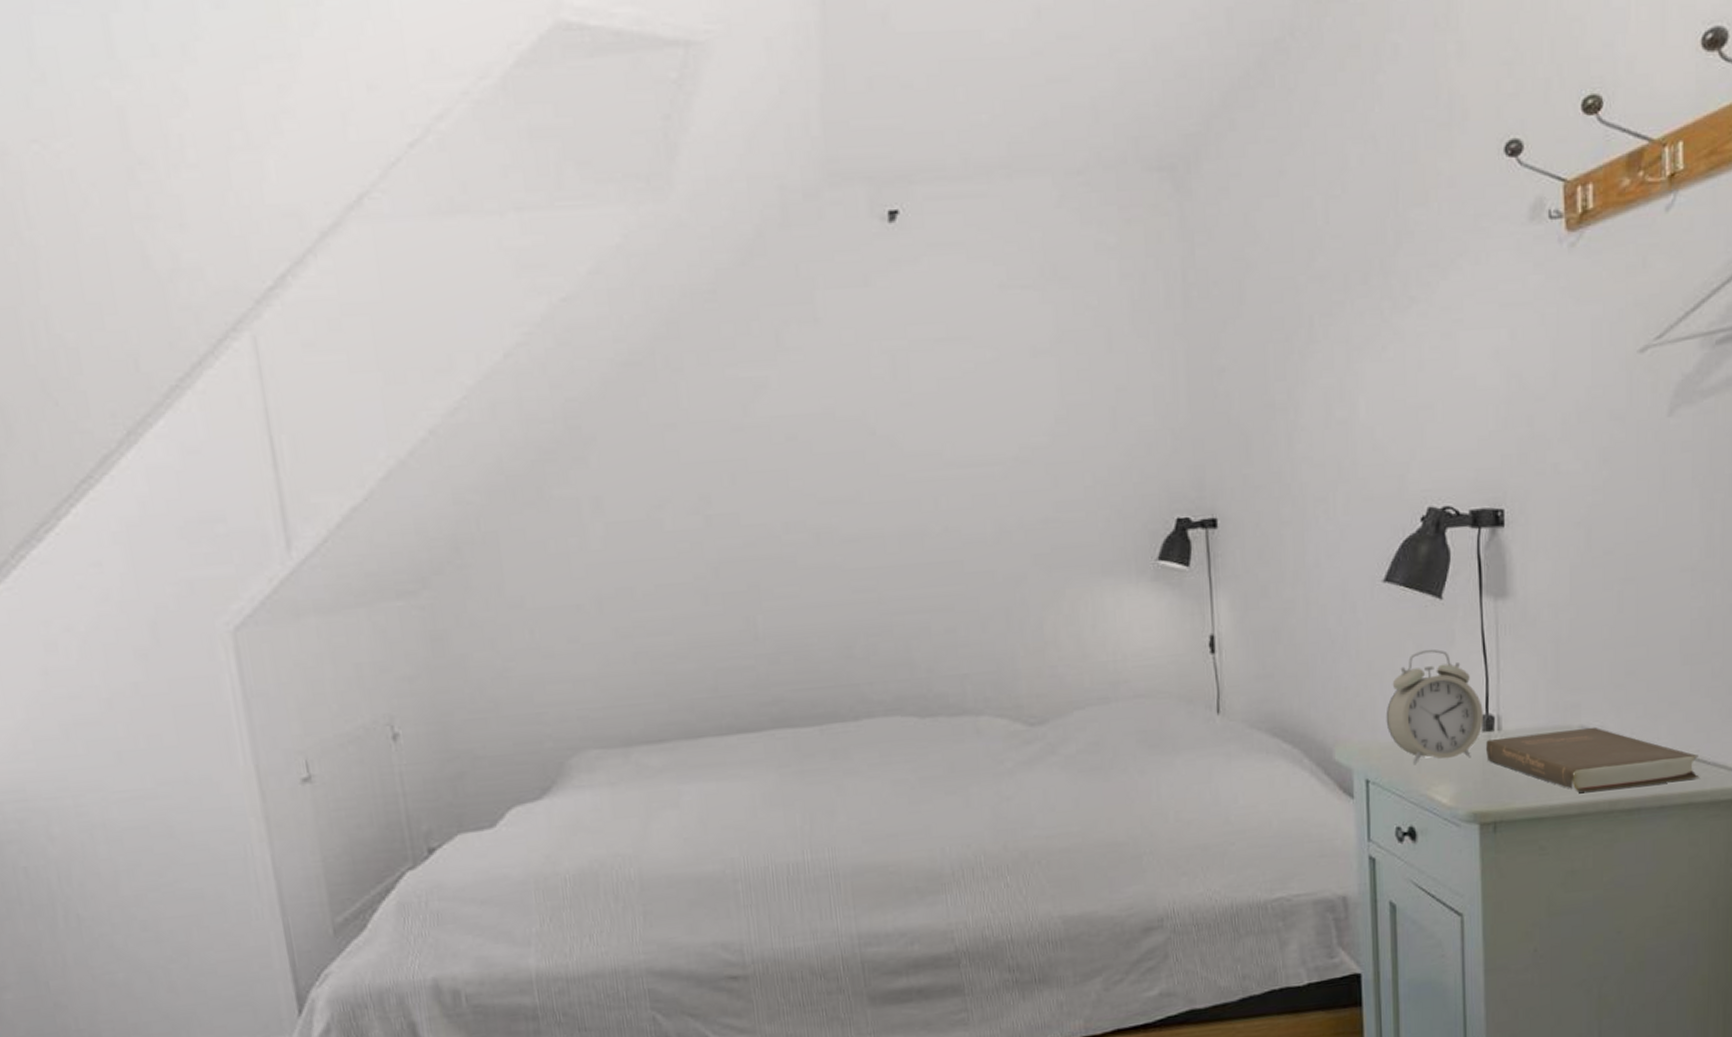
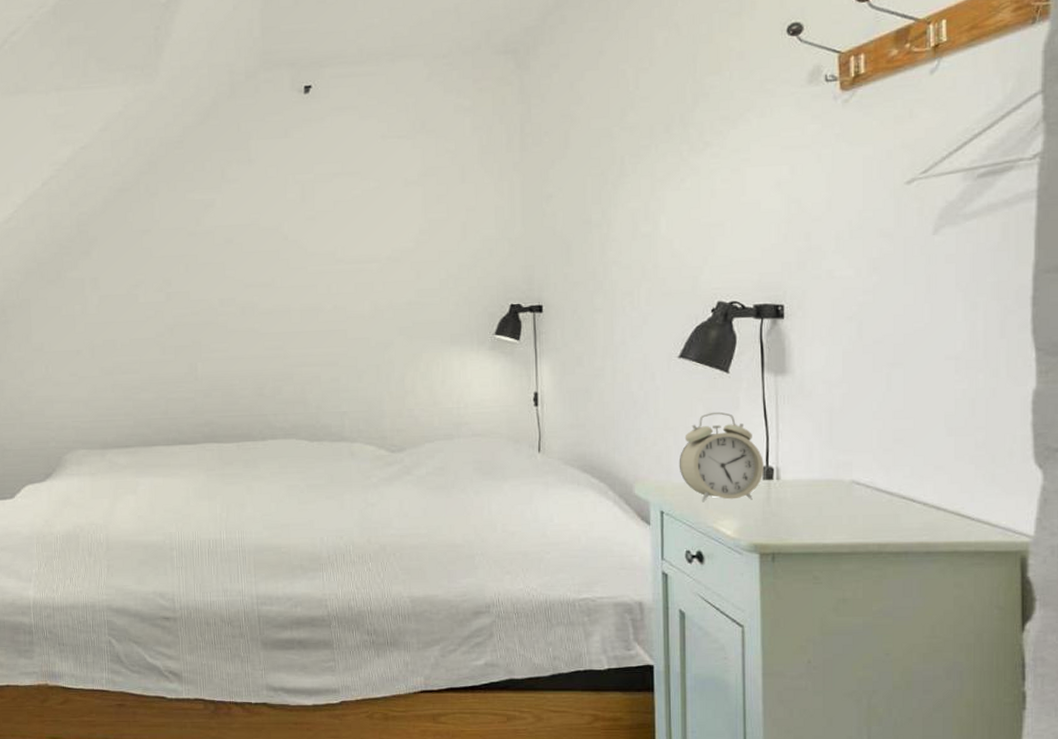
book: present [1486,727,1700,793] -> none [766,482,964,535]

